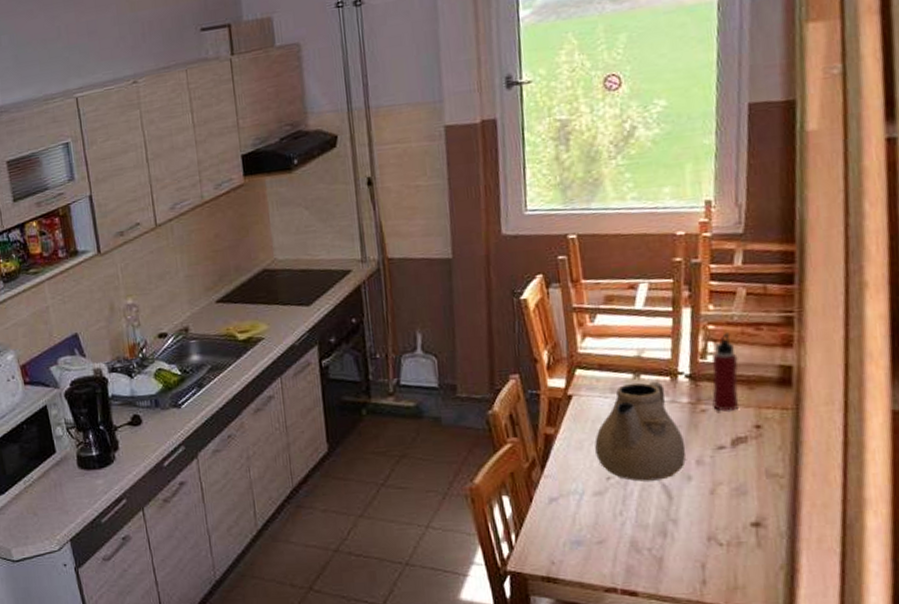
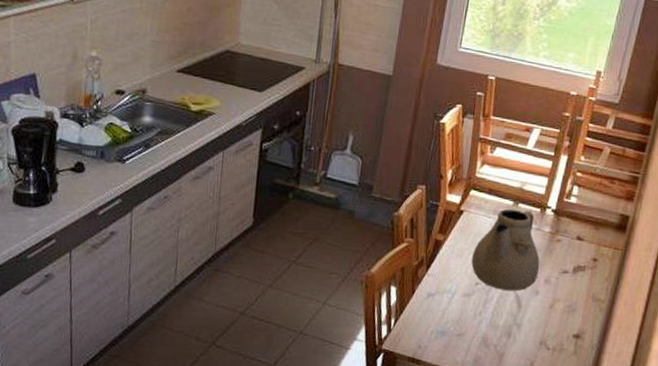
water bottle: present [712,332,739,412] -> none [566,181,593,244]

